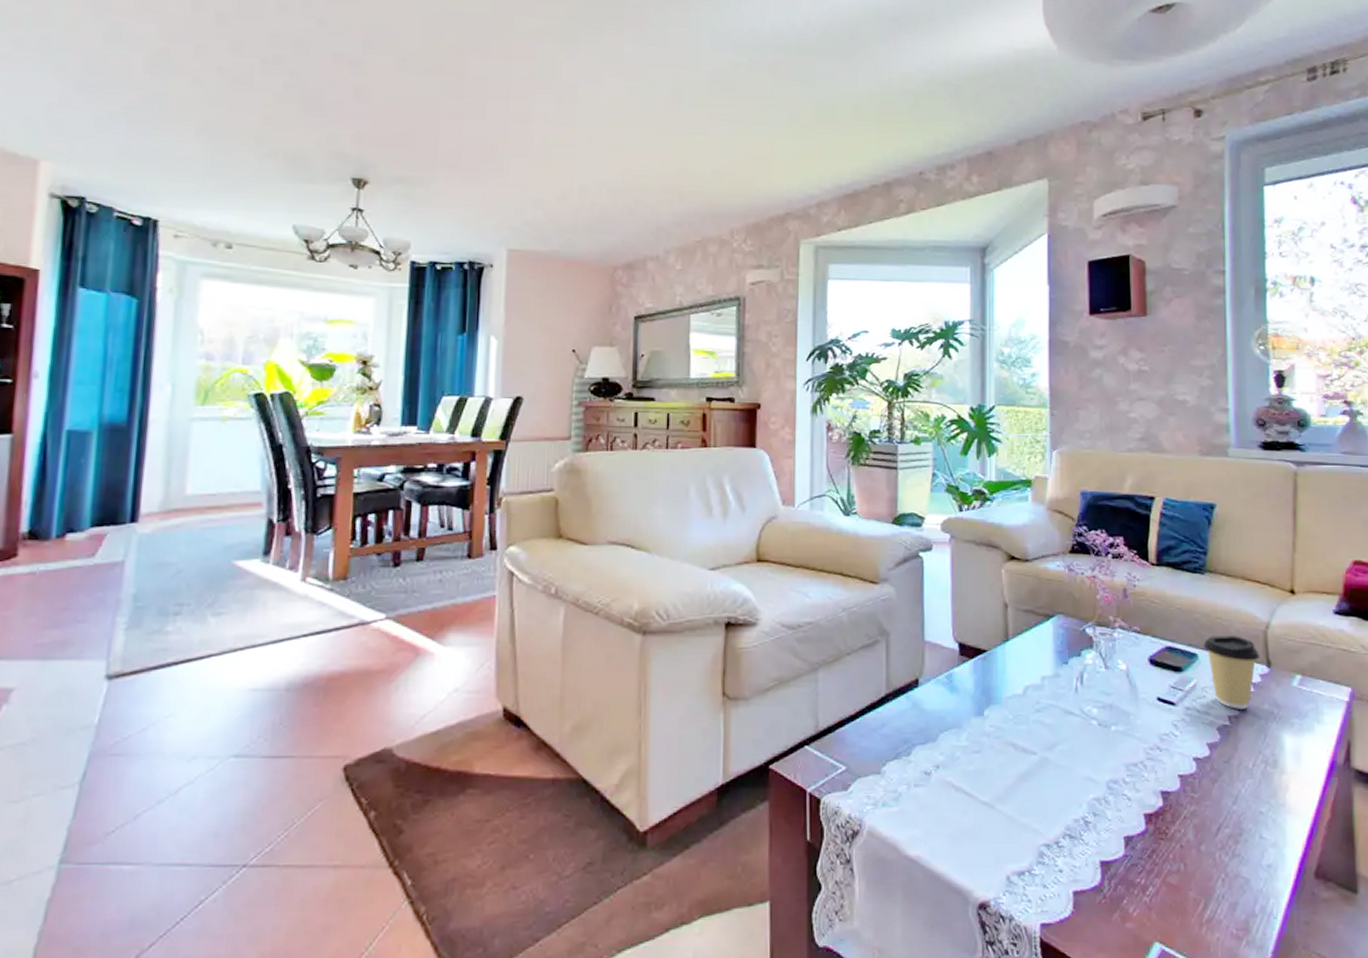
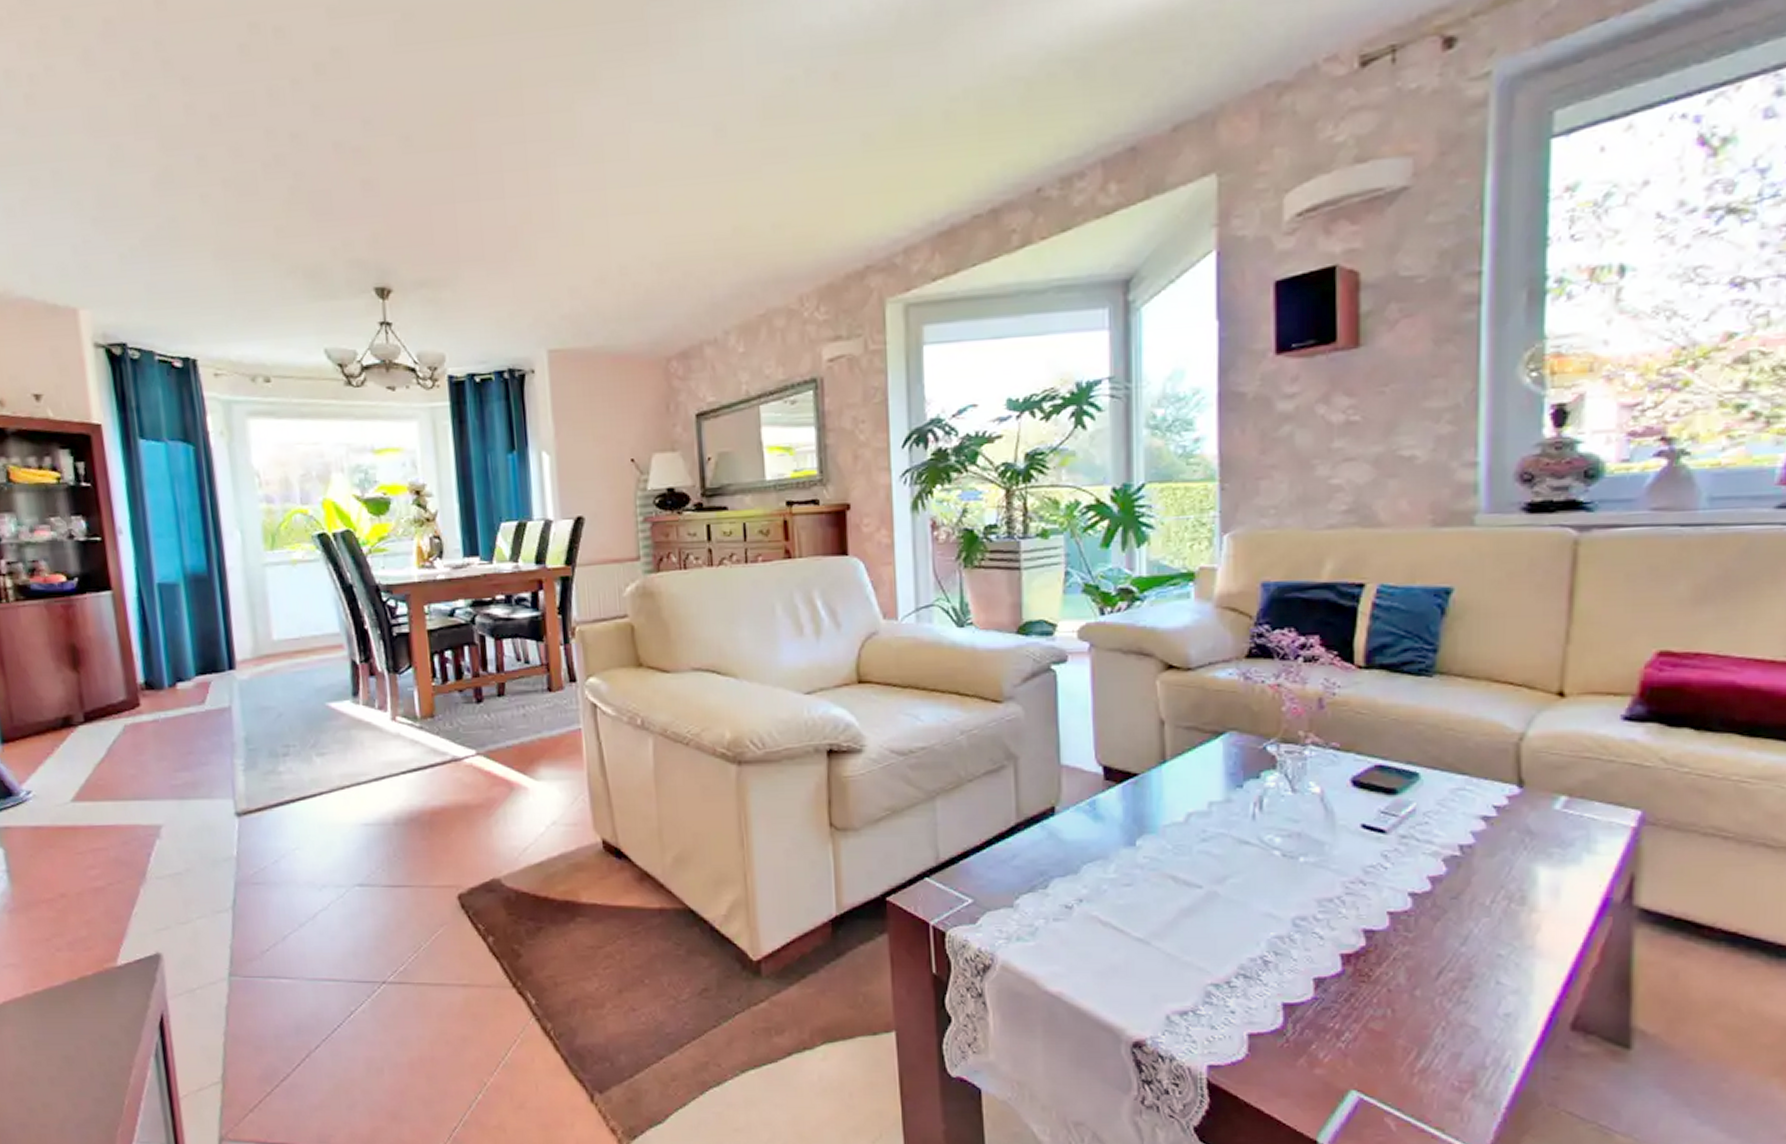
coffee cup: present [1203,636,1260,709] -> none [1427,750,1509,837]

